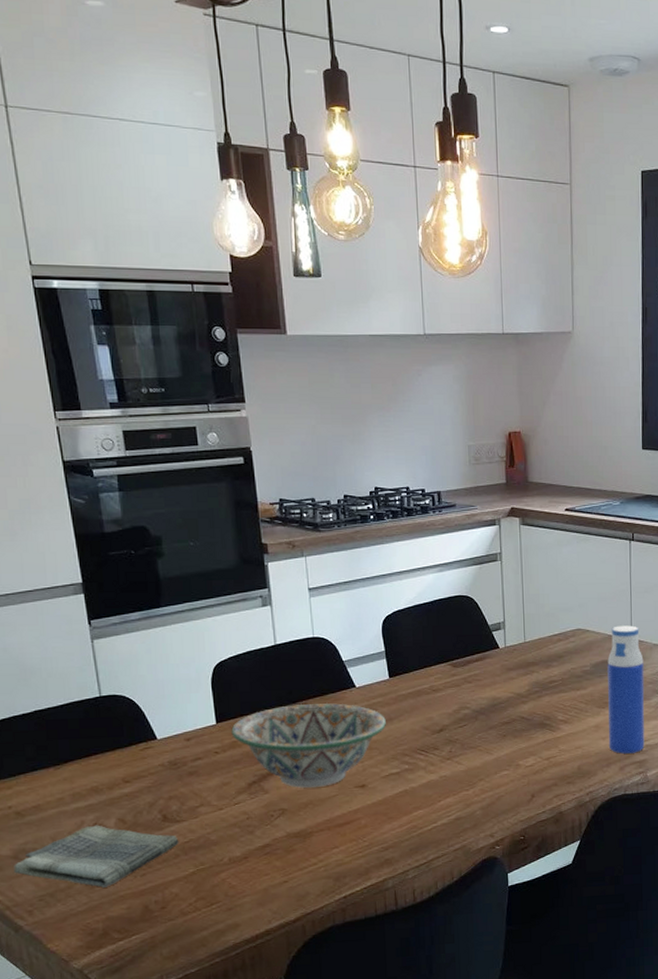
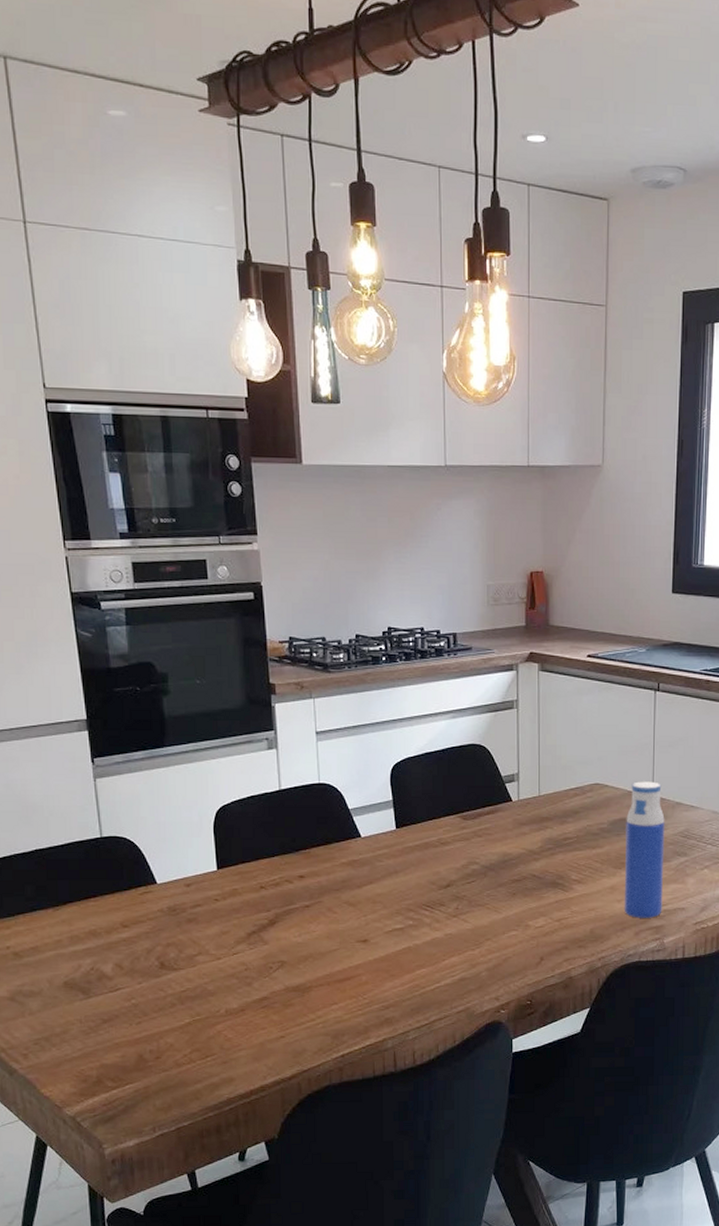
dish towel: present [14,825,179,888] -> none [10,969,176,1034]
decorative bowl: present [231,702,386,788] -> none [232,852,391,940]

